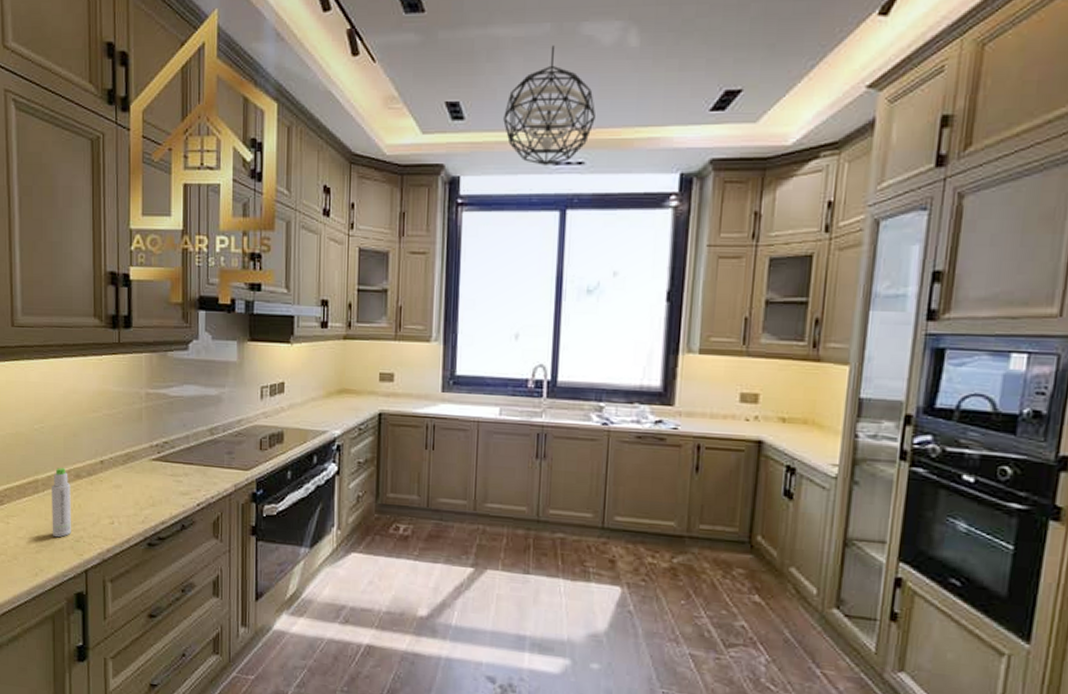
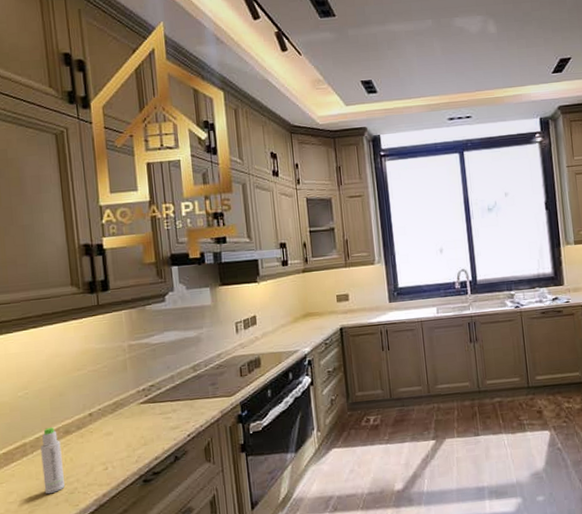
pendant light: present [503,45,595,165] -> none [407,35,474,121]

